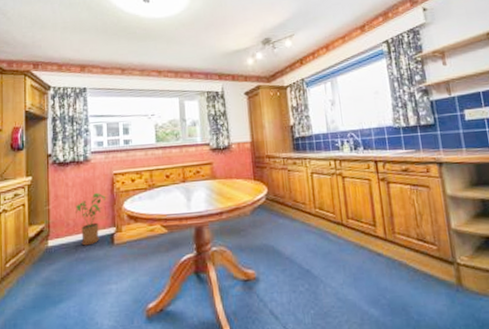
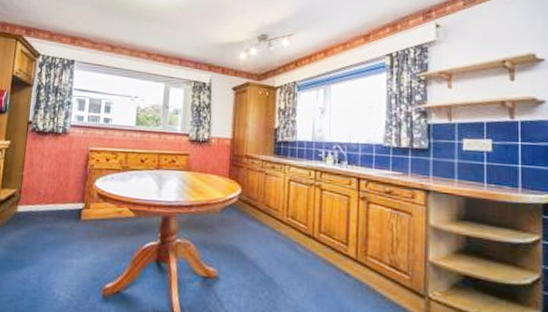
house plant: present [75,193,107,246] -> none [48,167,80,217]

